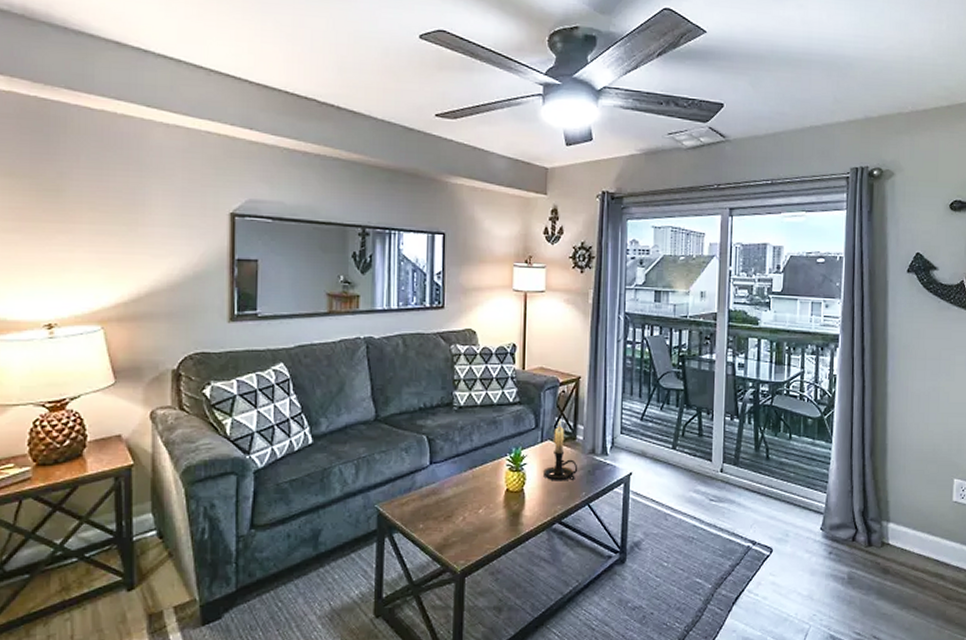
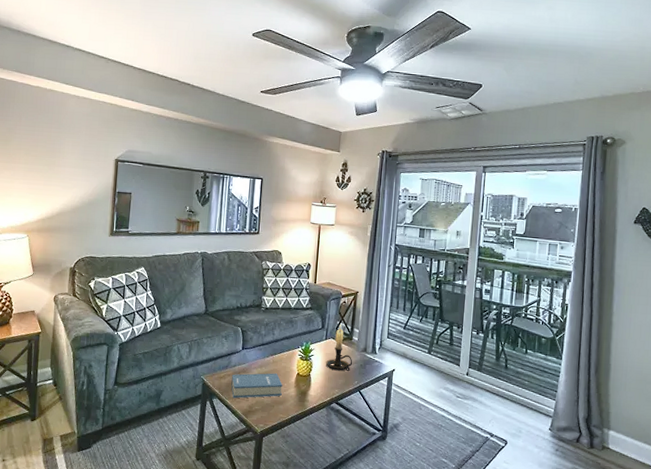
hardback book: none [418,492,487,530] -> present [231,373,283,399]

